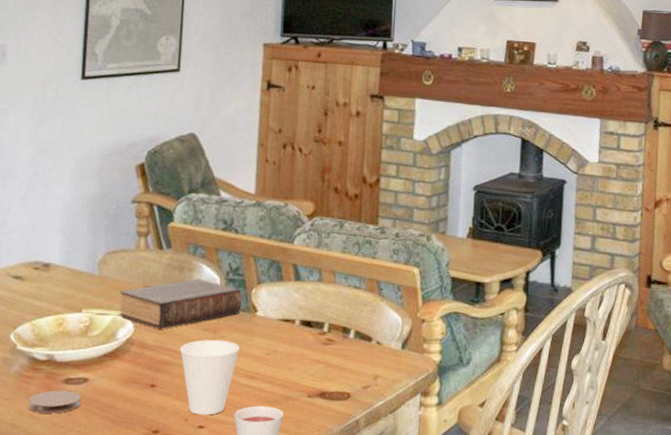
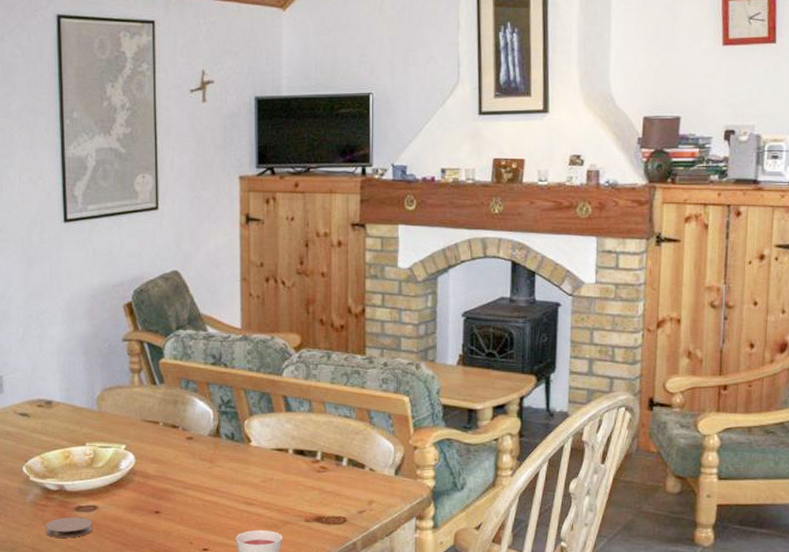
book: present [118,278,242,329] -> none [119,411,235,460]
cup: present [180,340,239,415] -> none [180,469,236,539]

